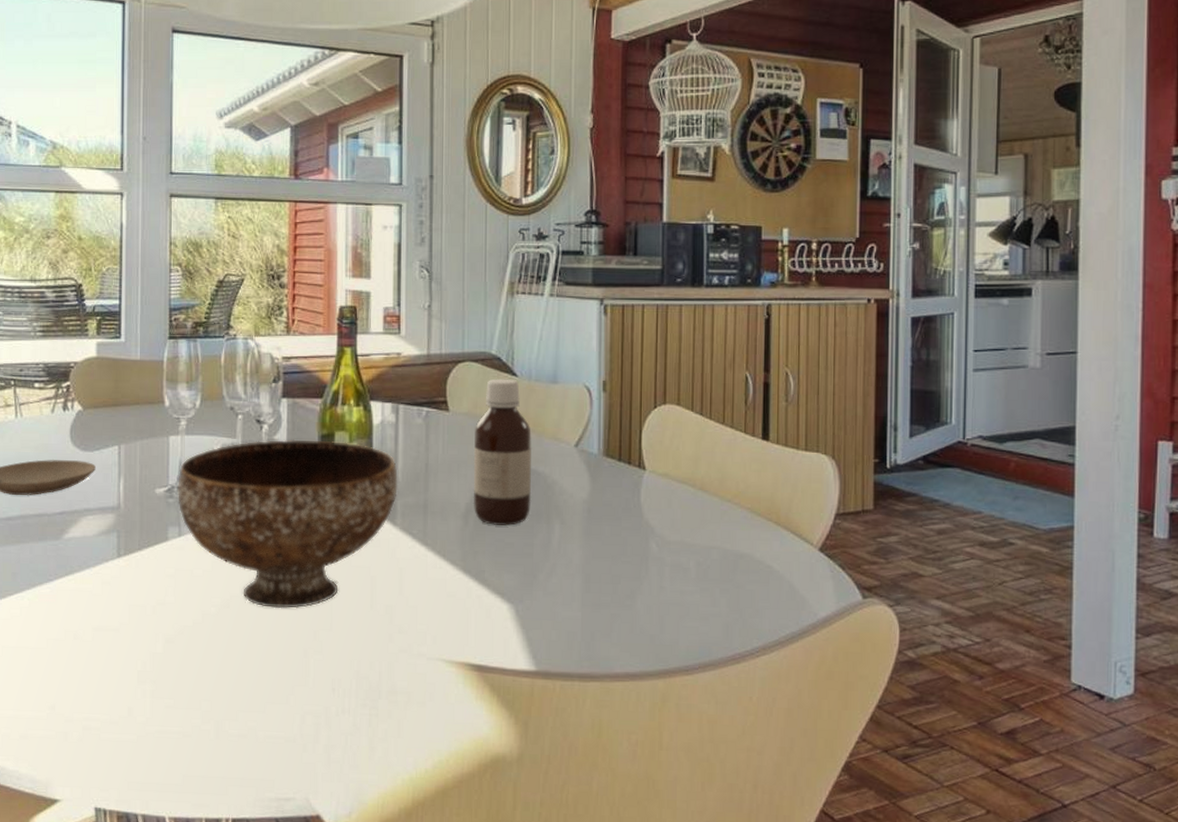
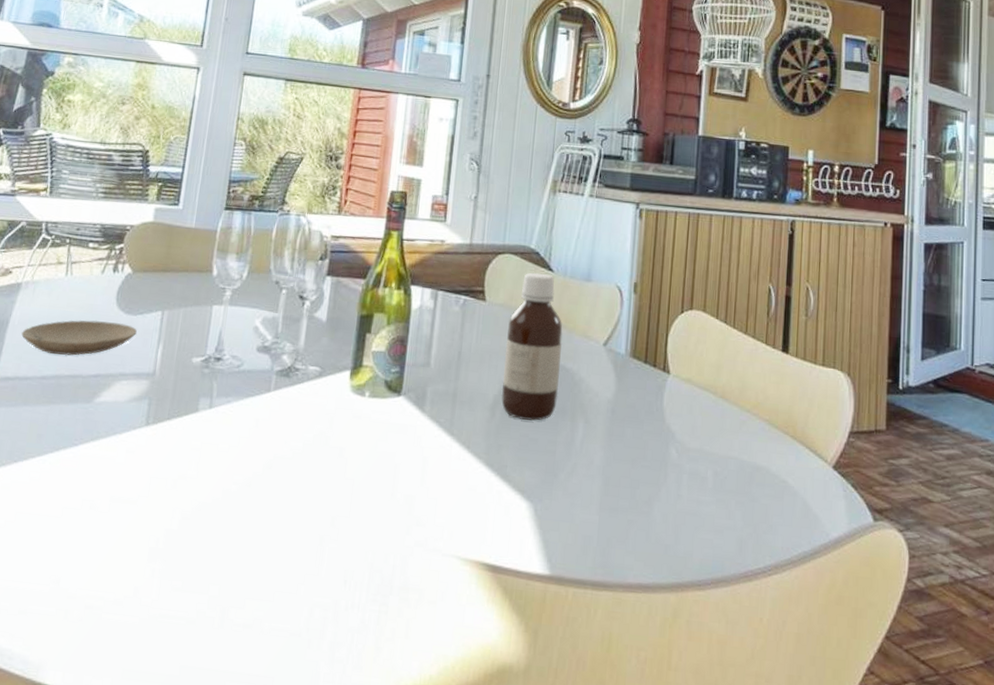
bowl: present [178,439,398,609] -> none [212,316,431,492]

